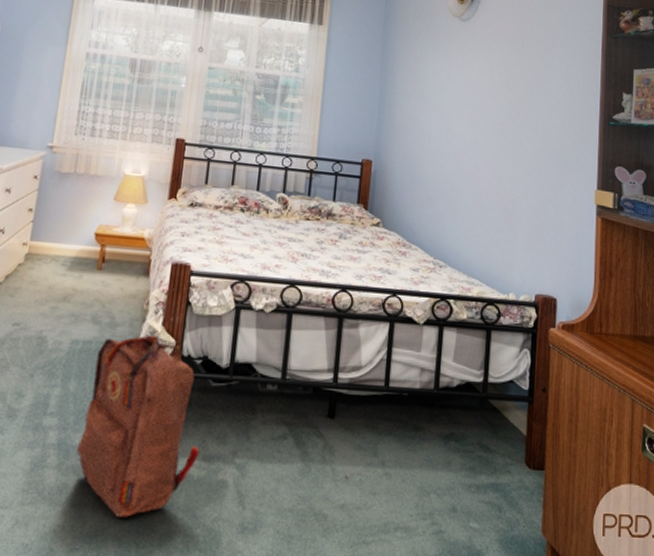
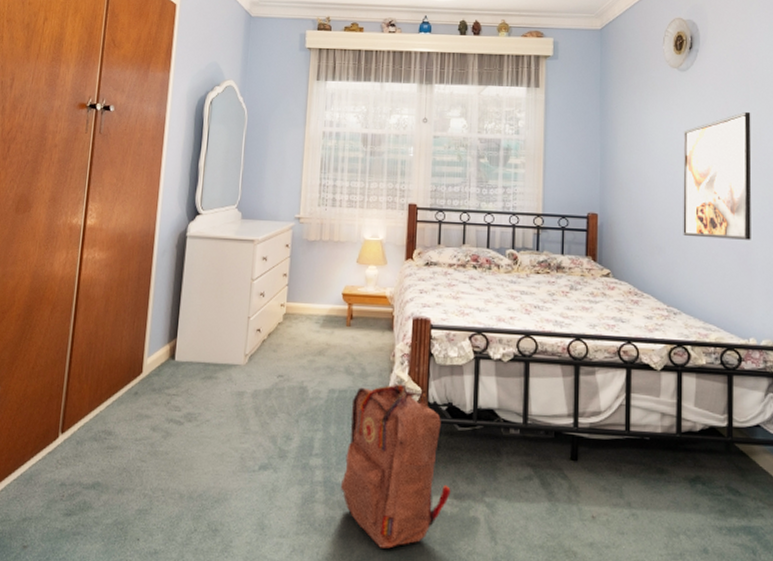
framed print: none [453,67,525,195] -> present [683,111,752,240]

